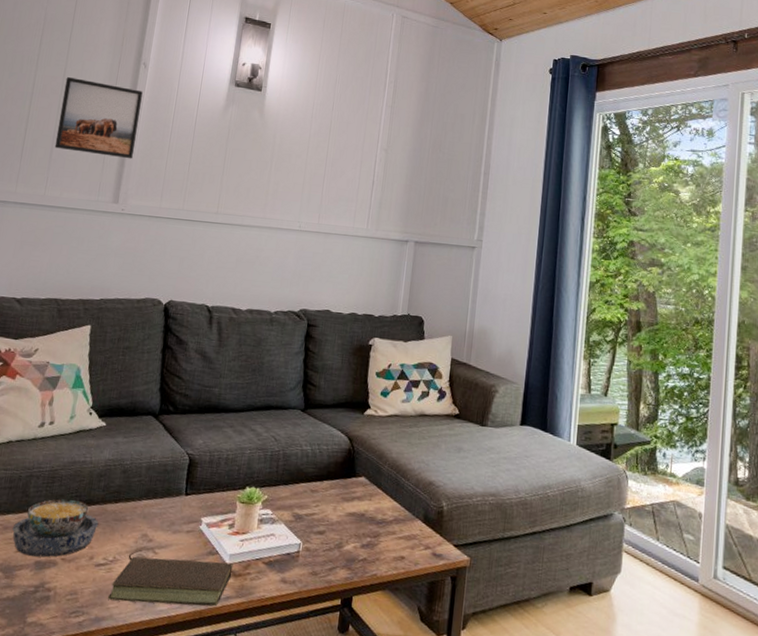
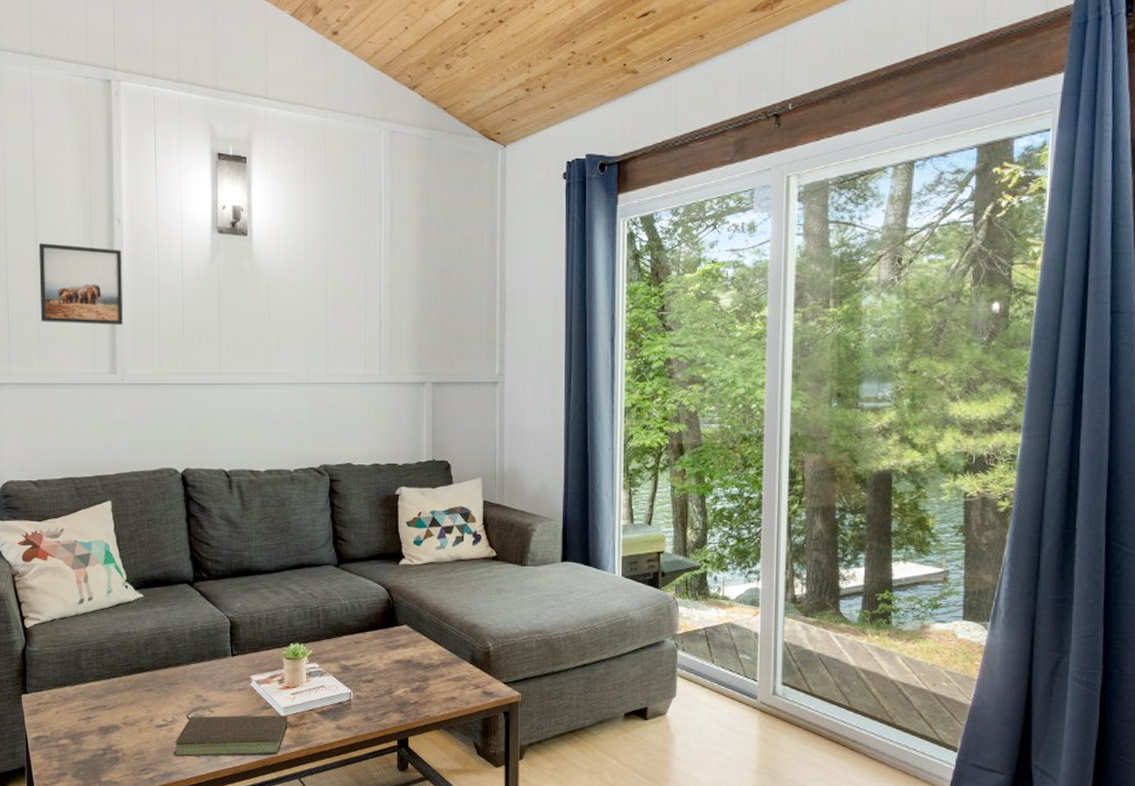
bowl: present [12,499,99,558] -> none [71,668,153,723]

